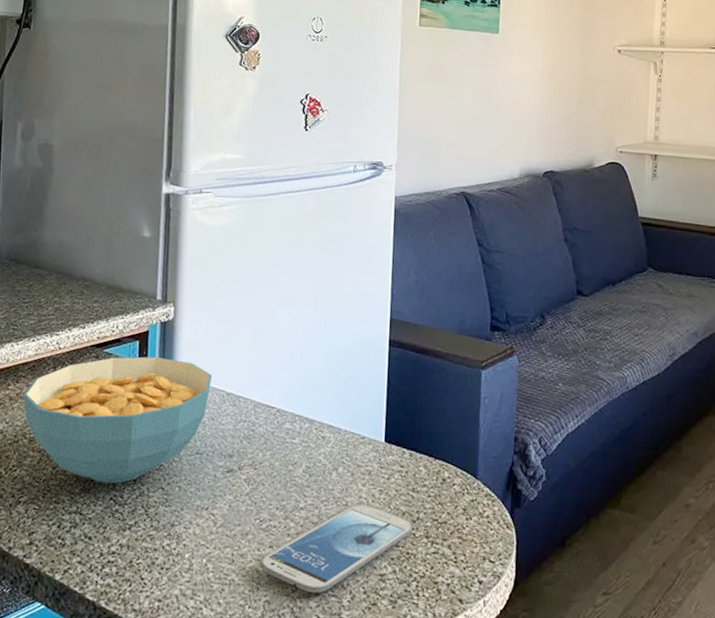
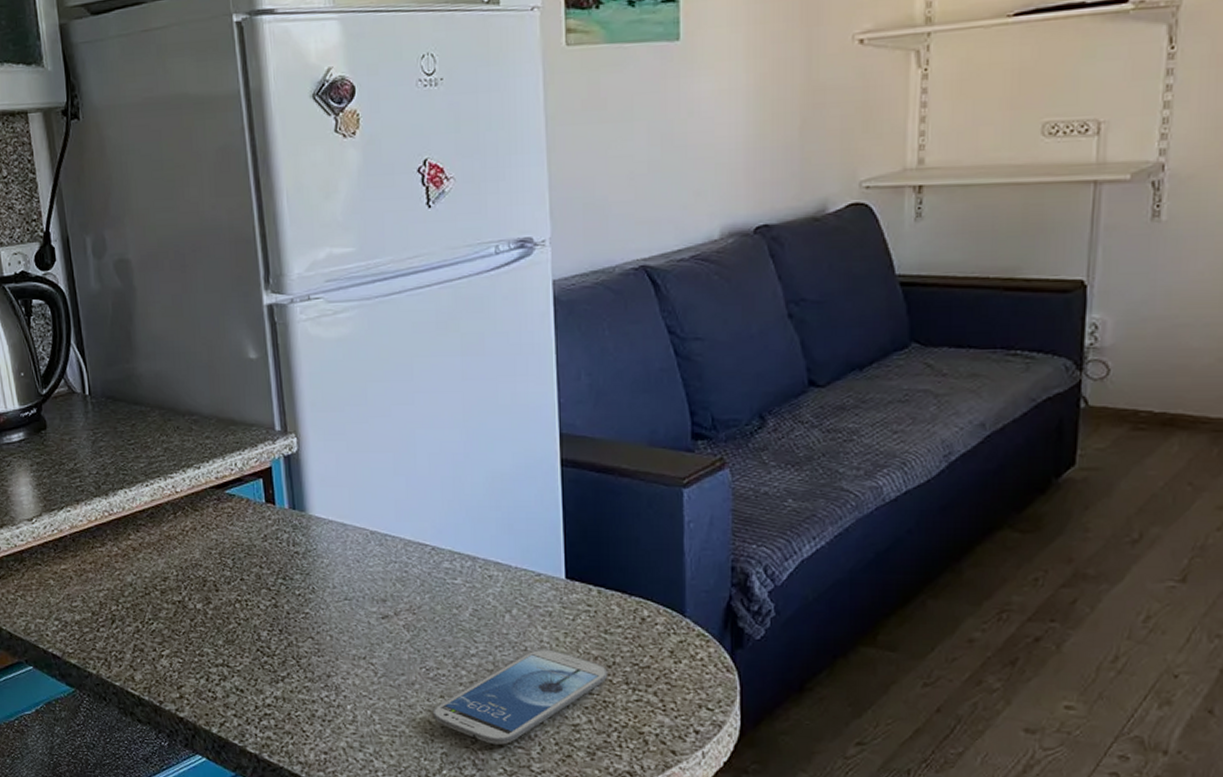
cereal bowl: present [23,356,212,484] -> none [147,496,351,634]

